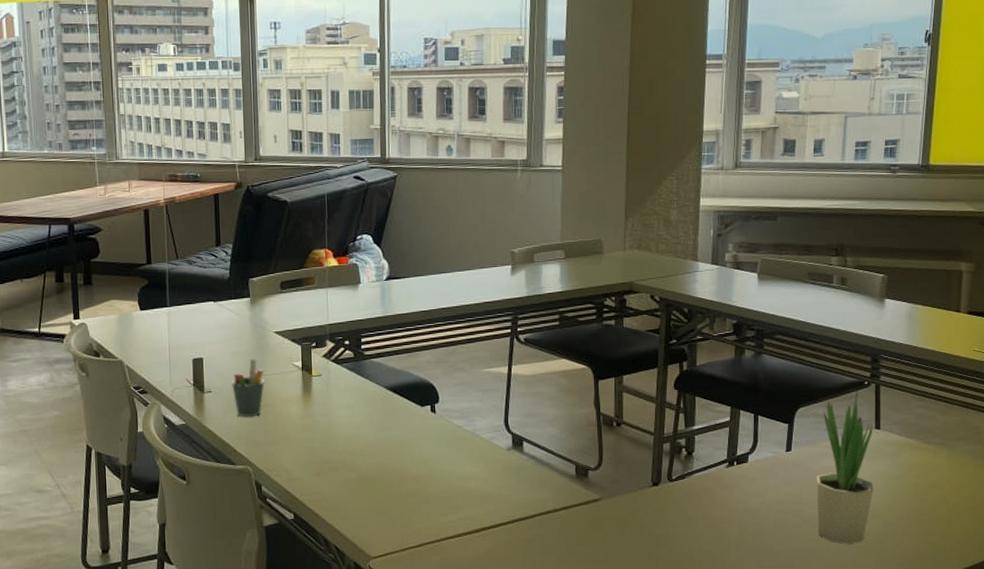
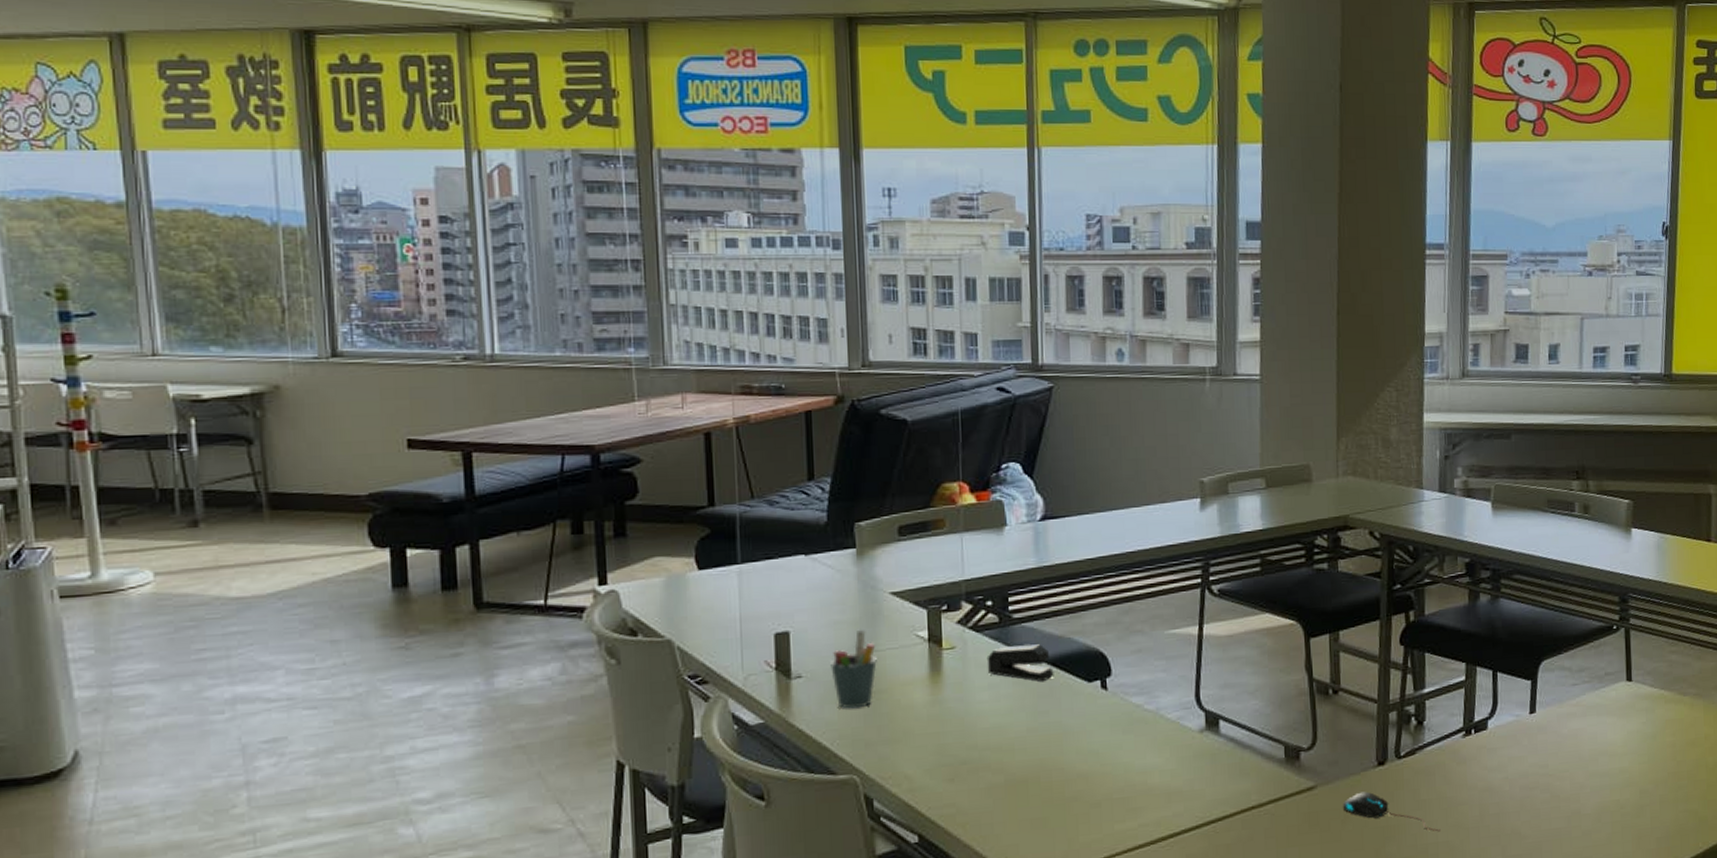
stapler: none [344,375,395,405] -> present [986,644,1054,682]
mouse: none [623,506,705,543] -> present [1343,791,1441,832]
potted plant: present [816,390,874,544] -> none [1564,636,1628,820]

